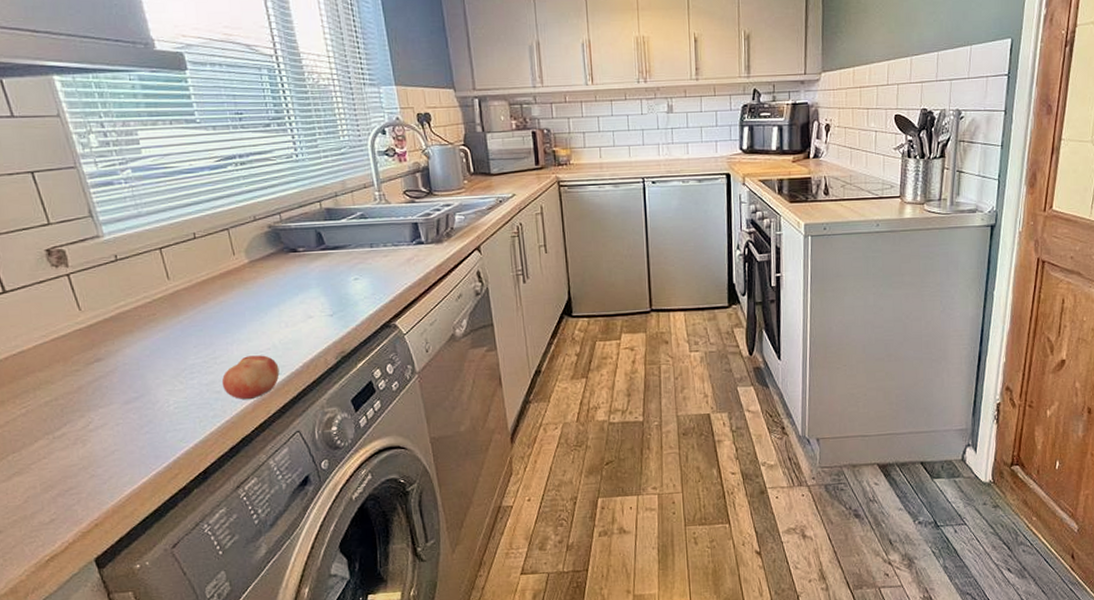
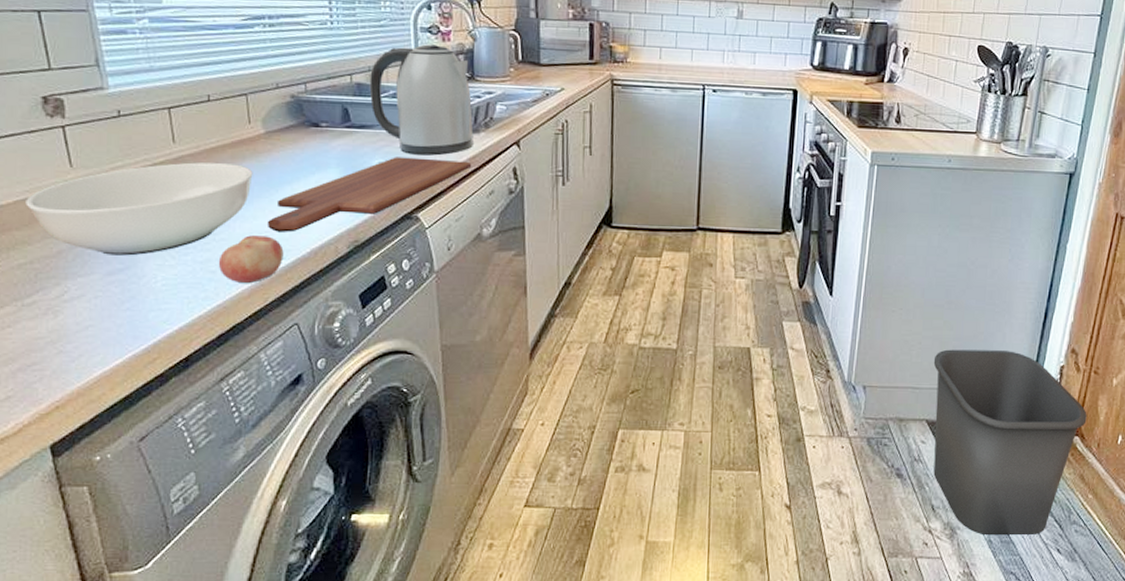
bowl: none [44,293,243,386] -> present [25,162,253,256]
cutting board: none [262,270,440,351] -> present [268,157,472,232]
kettle: none [337,166,438,269] -> present [369,44,474,156]
waste bin: none [879,394,1025,562] -> present [933,349,1087,536]

